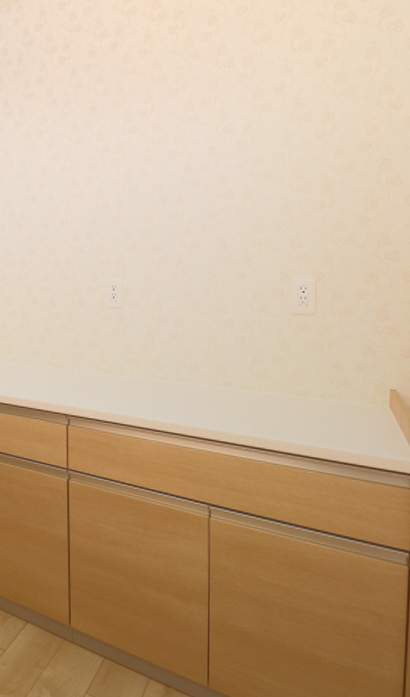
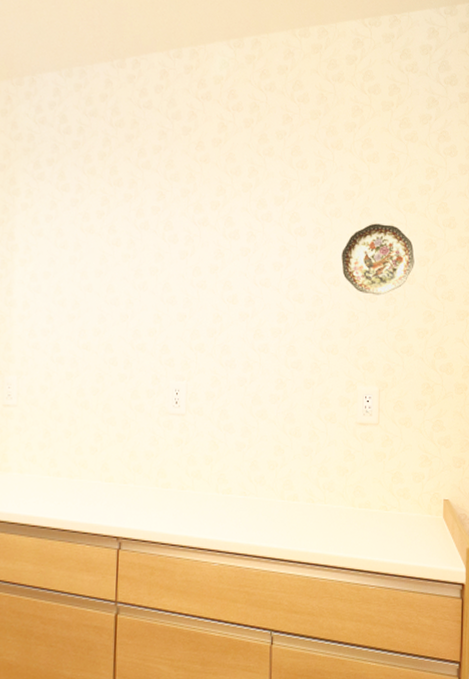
decorative plate: none [272,112,354,186] -> present [341,223,415,296]

